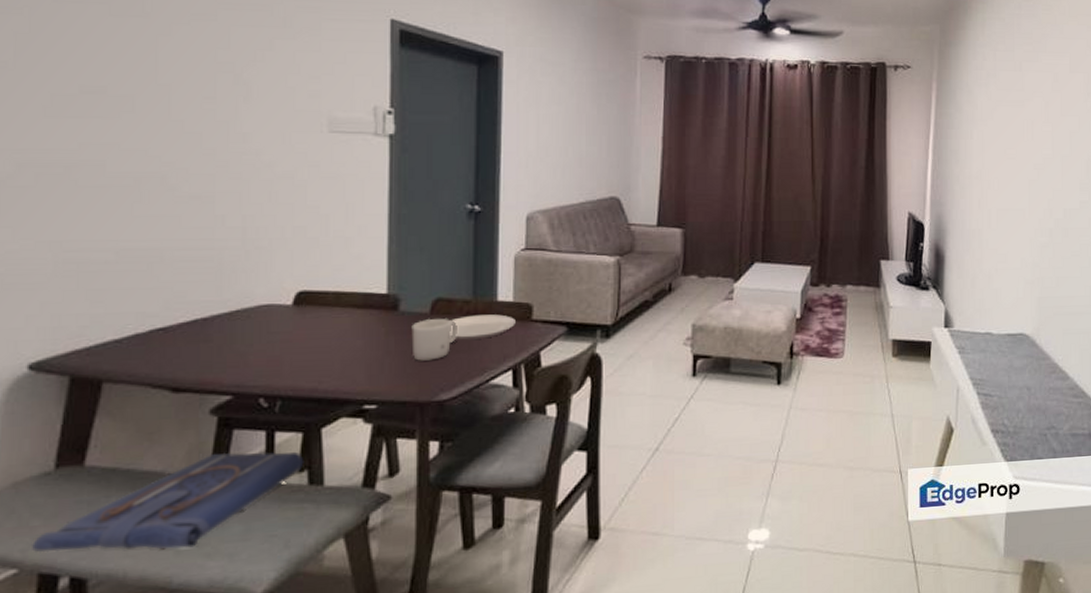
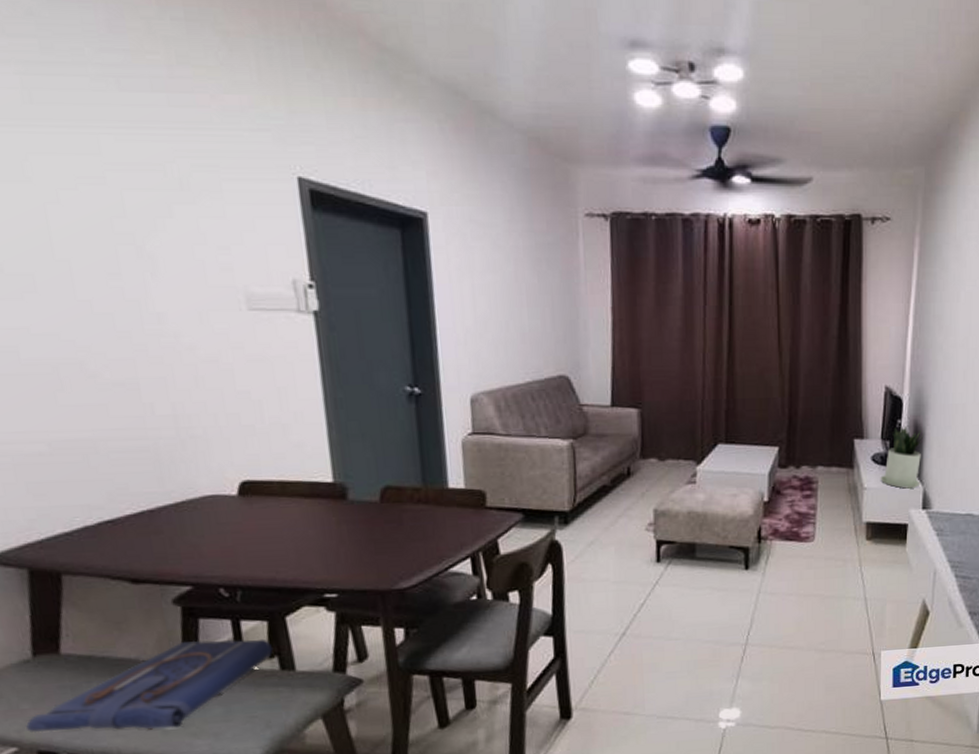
mug: present [411,319,457,361] -> none [362,507,411,550]
plate: present [450,314,515,340] -> none [402,502,469,528]
planter: none [905,248,944,308] -> present [880,425,924,489]

